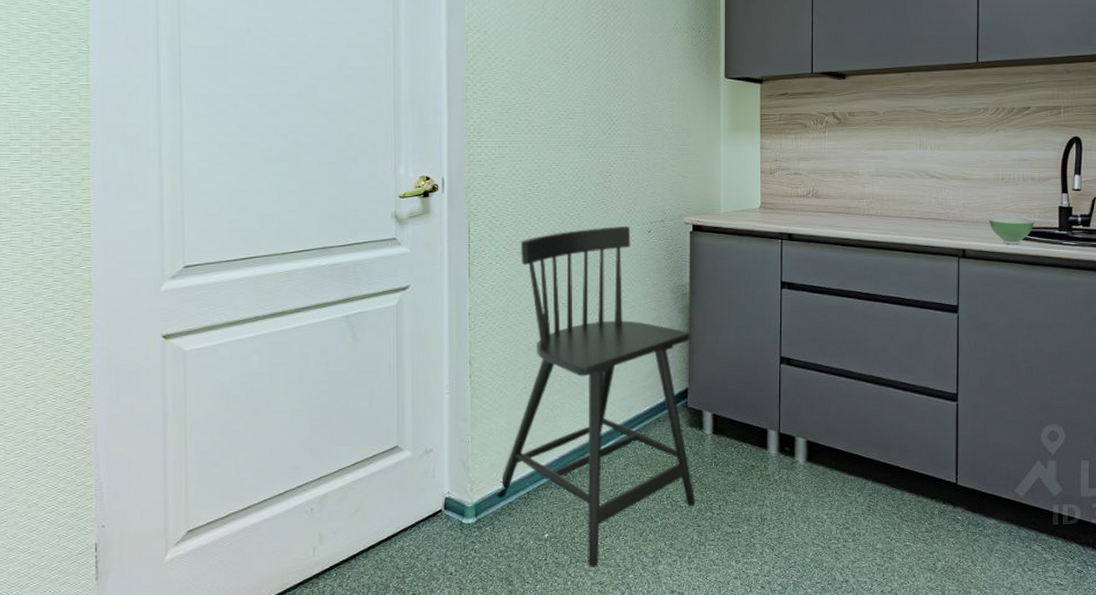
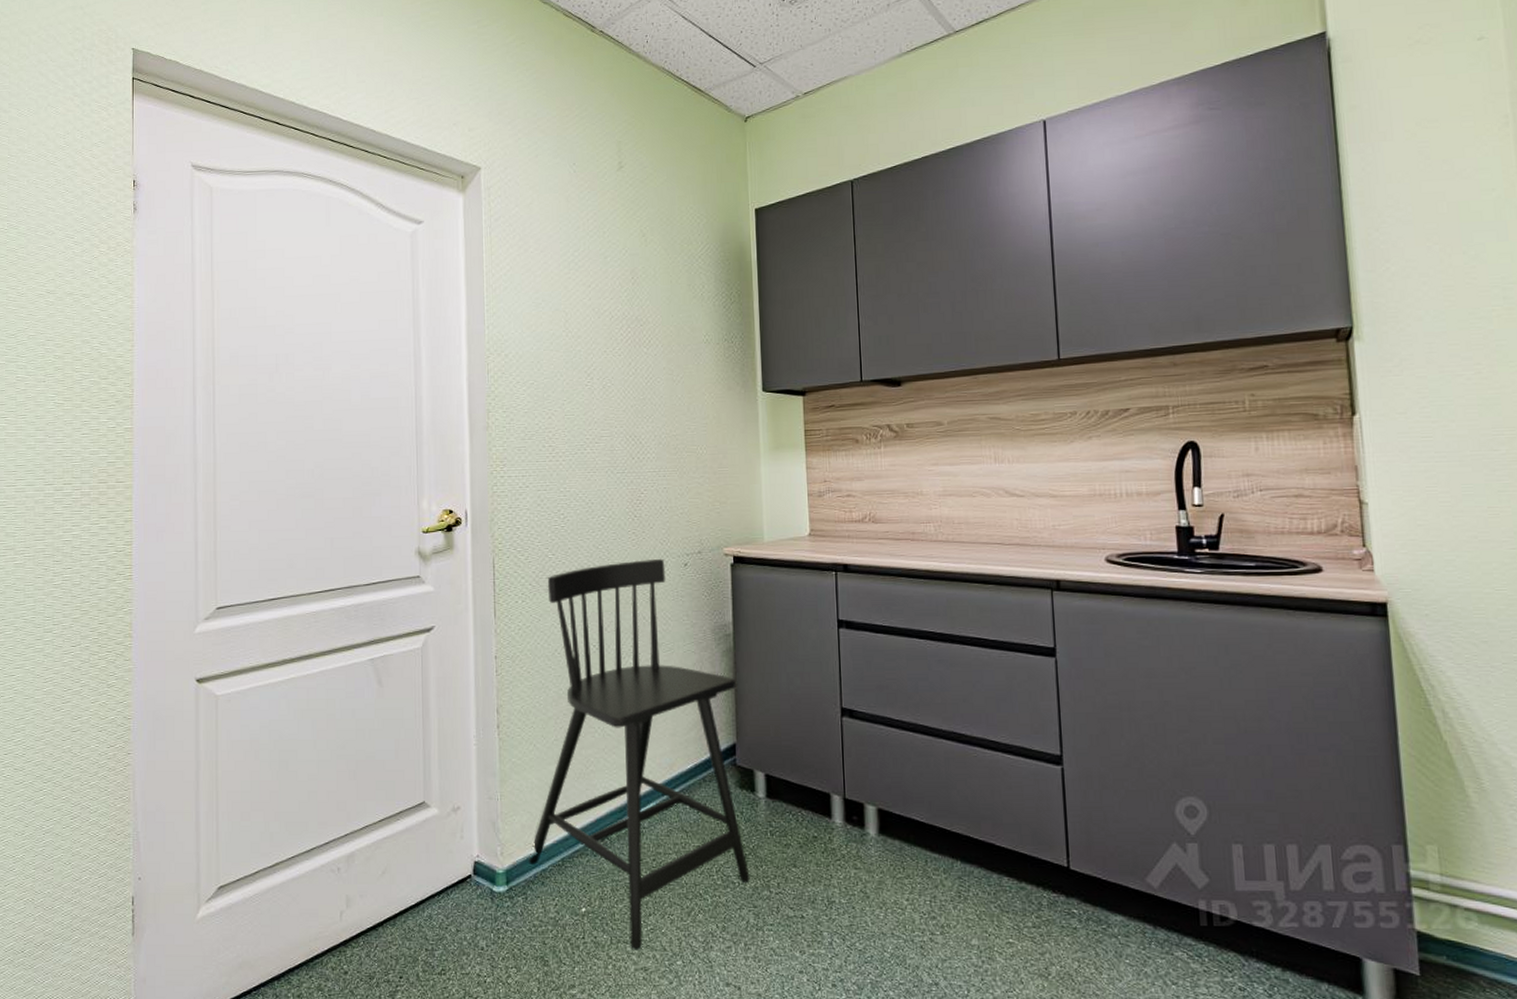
bowl: present [988,217,1035,245] -> none [1086,540,1146,574]

